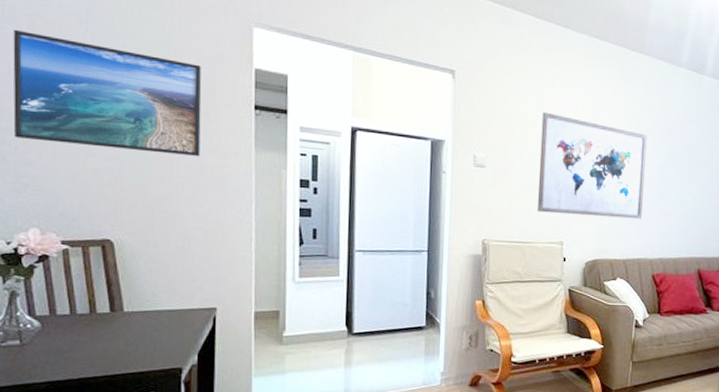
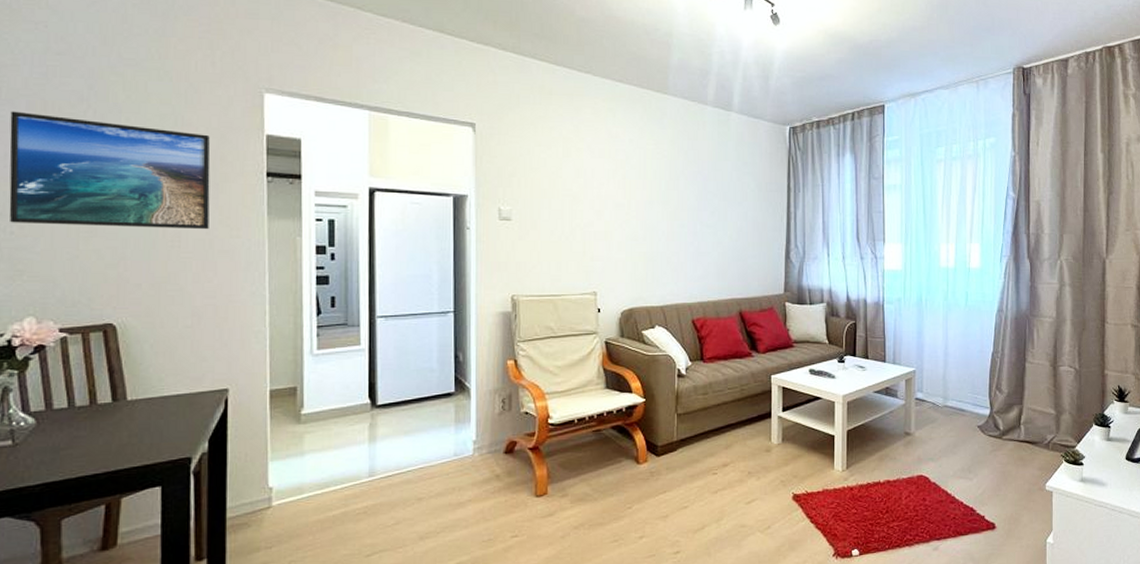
wall art: present [537,112,647,220] -> none [567,159,677,263]

